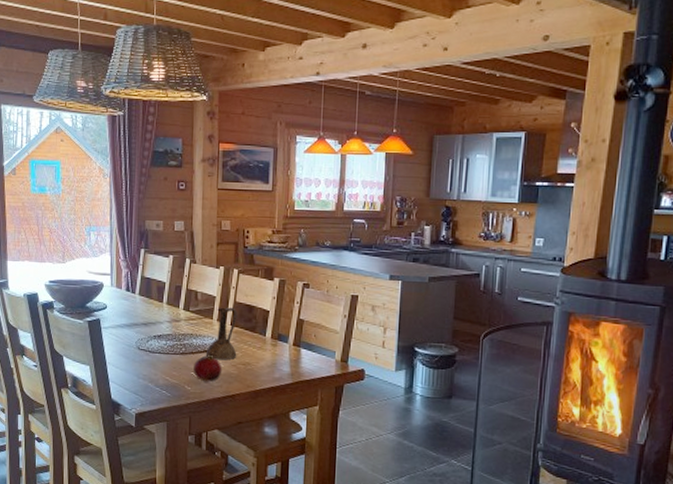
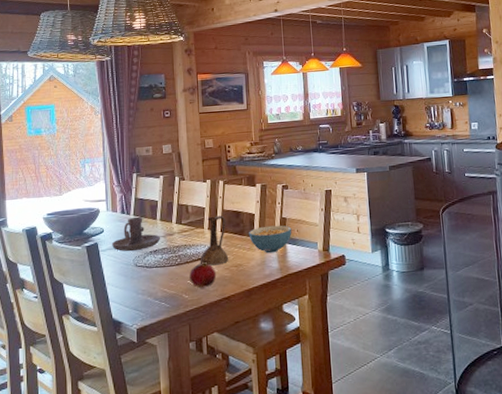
candle holder: none [114,296,167,333] -> present [111,216,161,252]
cereal bowl: none [261,326,309,356] -> present [249,225,292,254]

